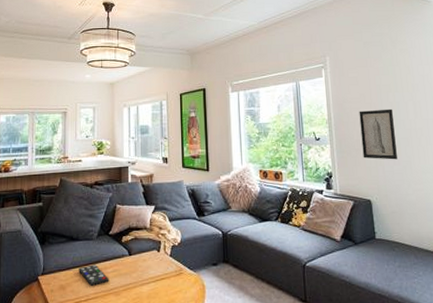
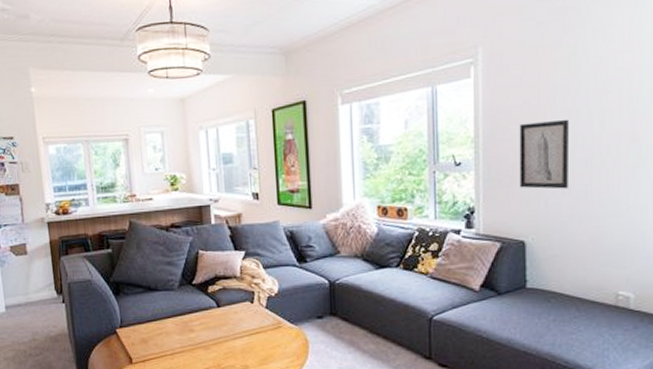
remote control: present [78,264,109,286] -> none [160,317,196,339]

